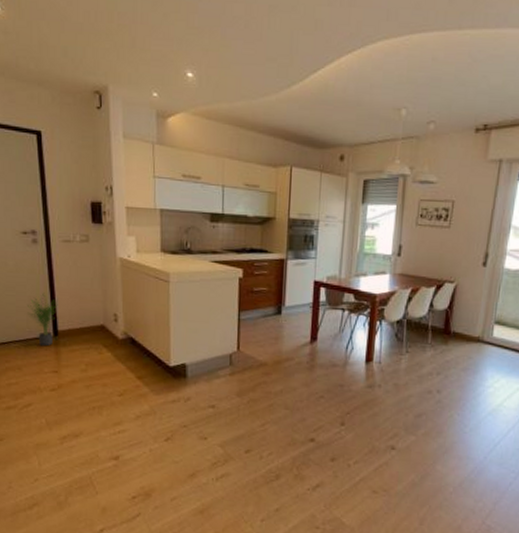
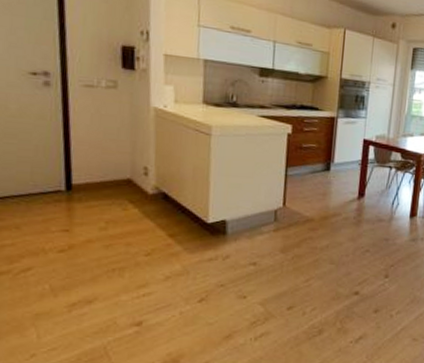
potted plant: present [28,292,58,347] -> none [32,141,74,202]

